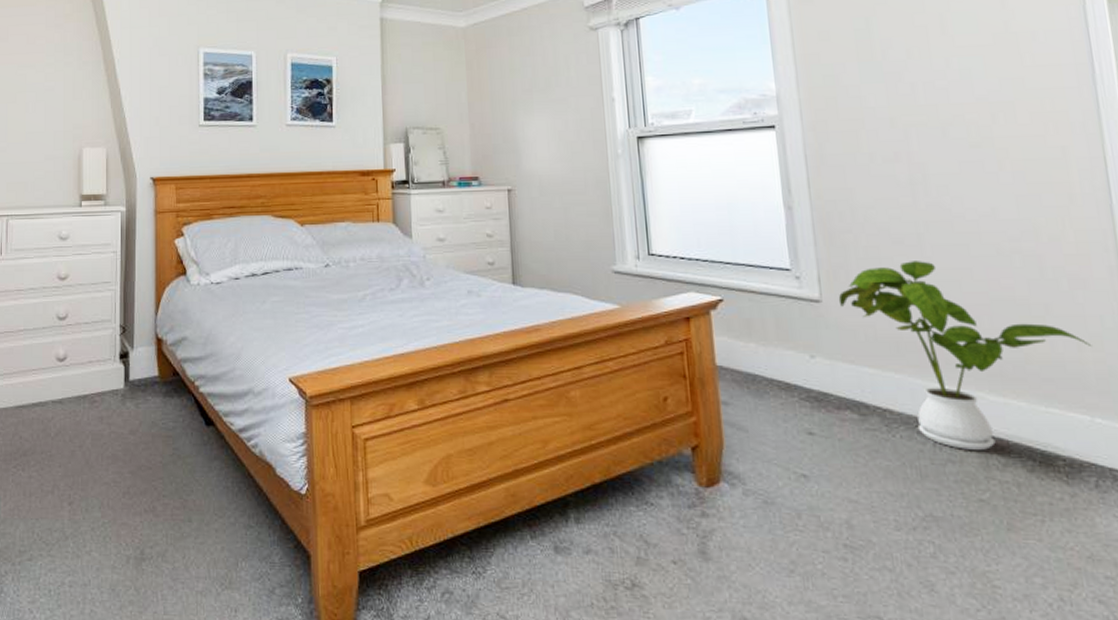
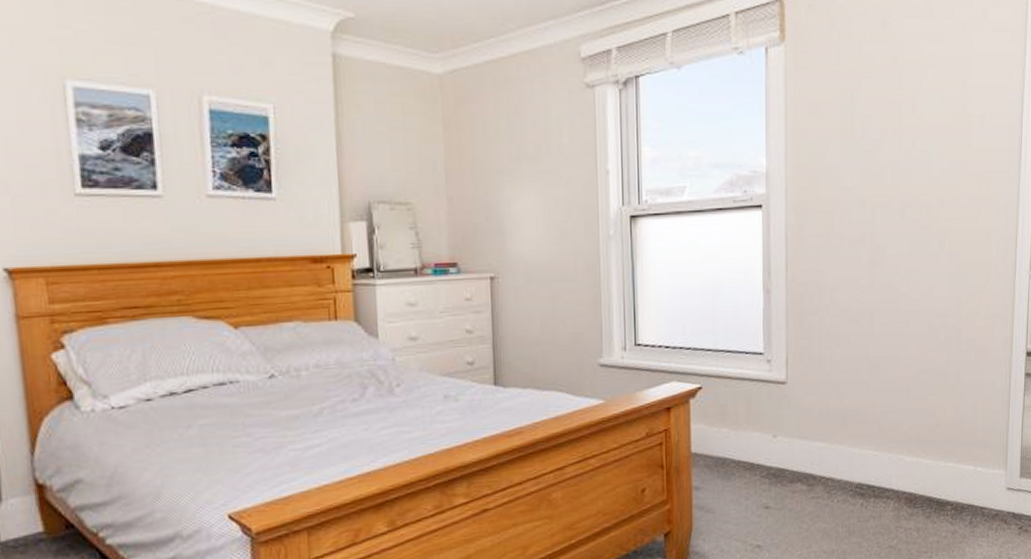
house plant: present [838,261,1092,451] -> none [801,339,984,506]

